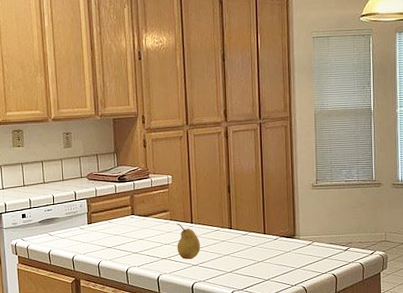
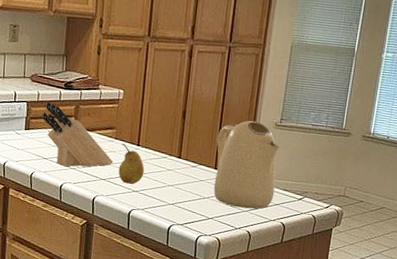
knife block: none [101,195,171,253] -> present [42,101,114,167]
kettle: none [261,185,322,266] -> present [213,120,279,209]

